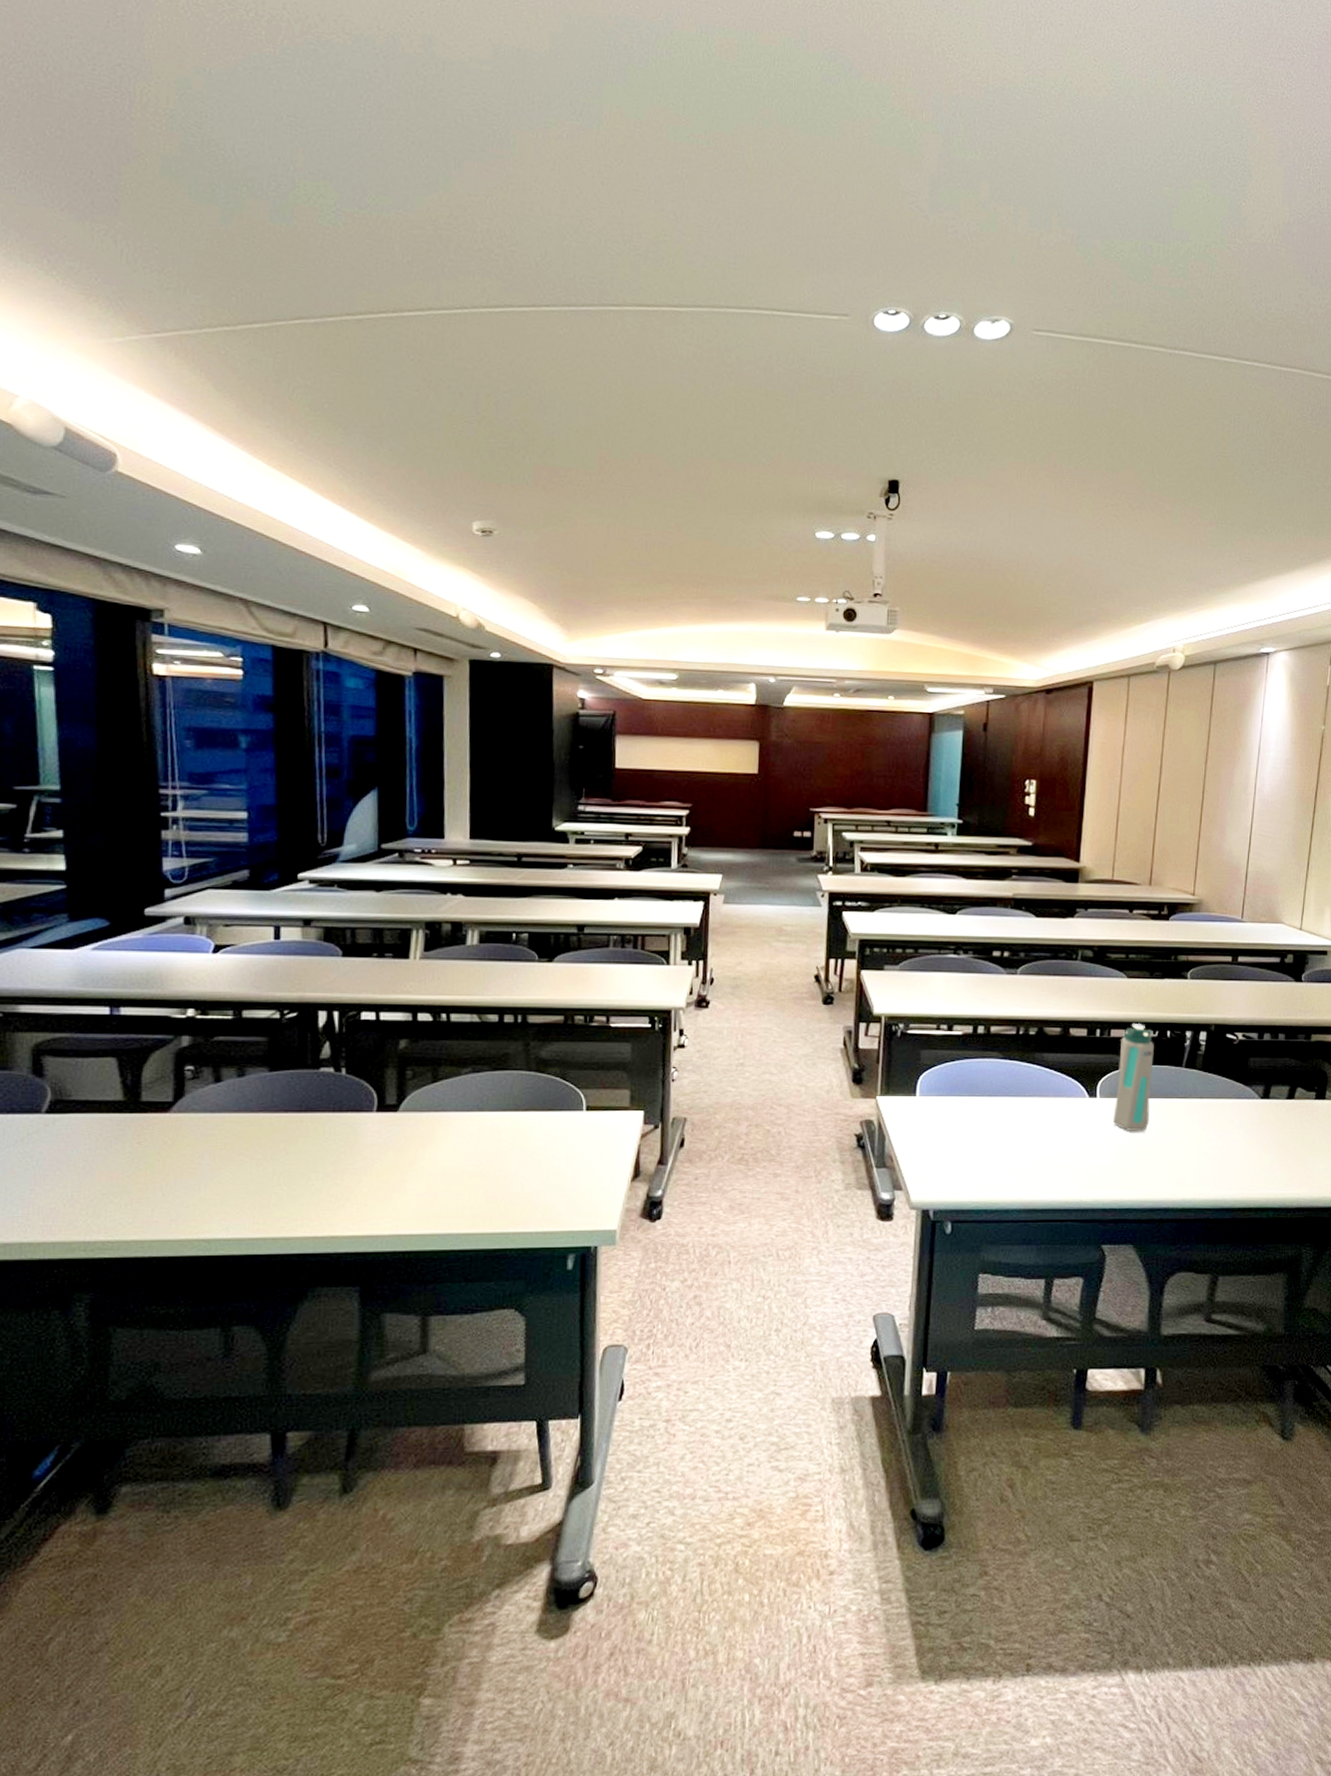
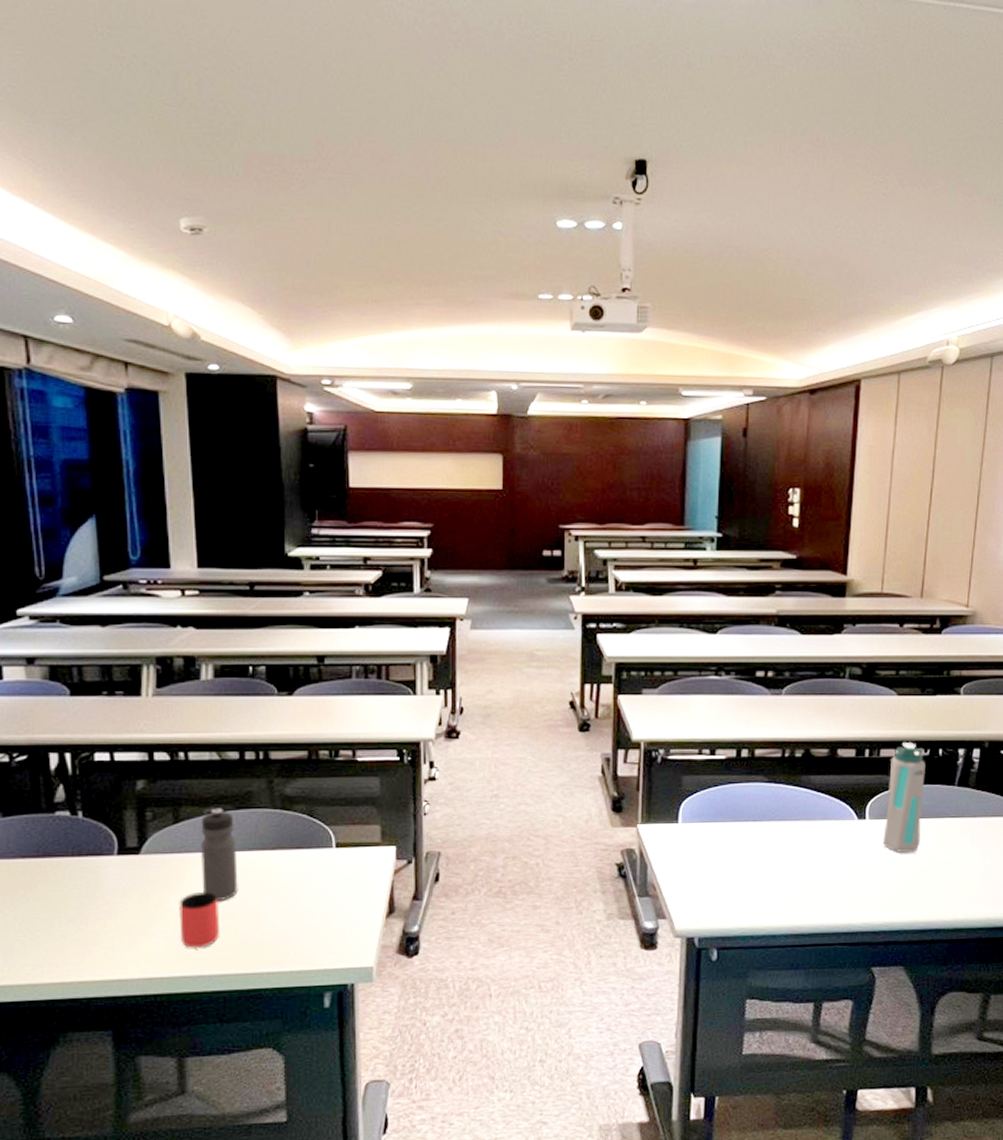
cup: none [431,1151,471,1206] -> present [179,892,219,948]
water bottle: none [455,1069,491,1159] -> present [200,808,238,900]

